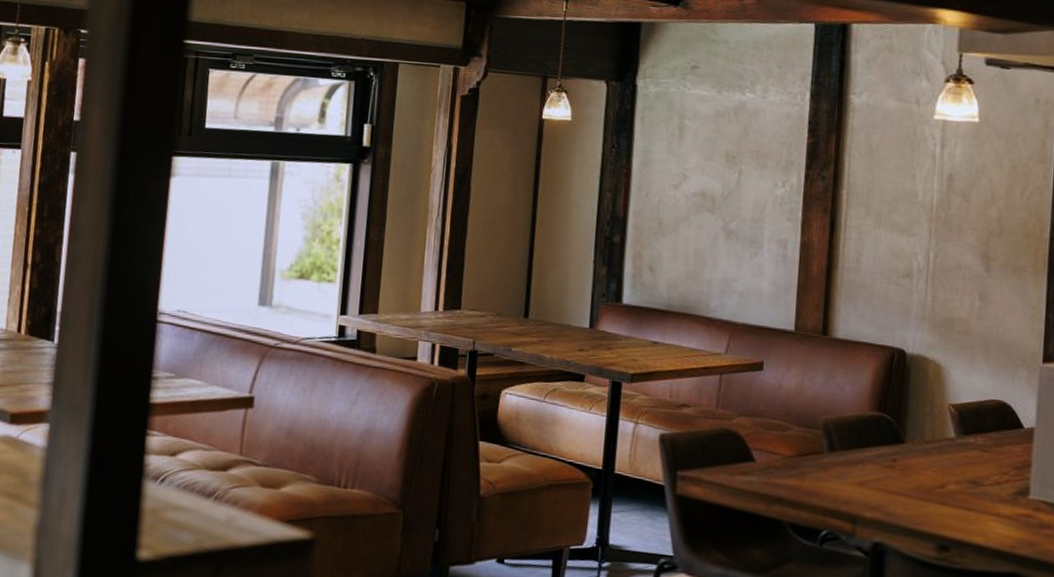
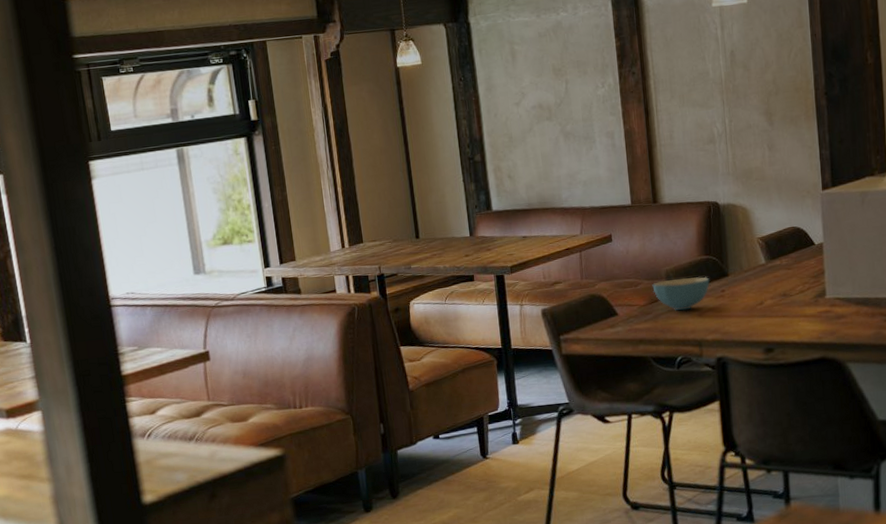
cereal bowl: none [804,431,879,475] -> present [652,276,710,311]

